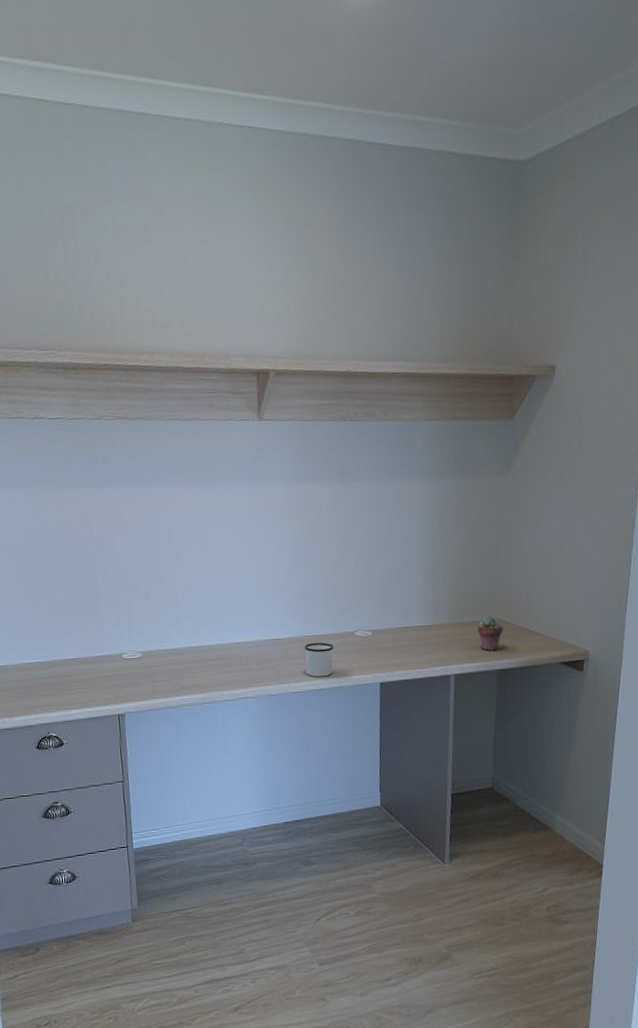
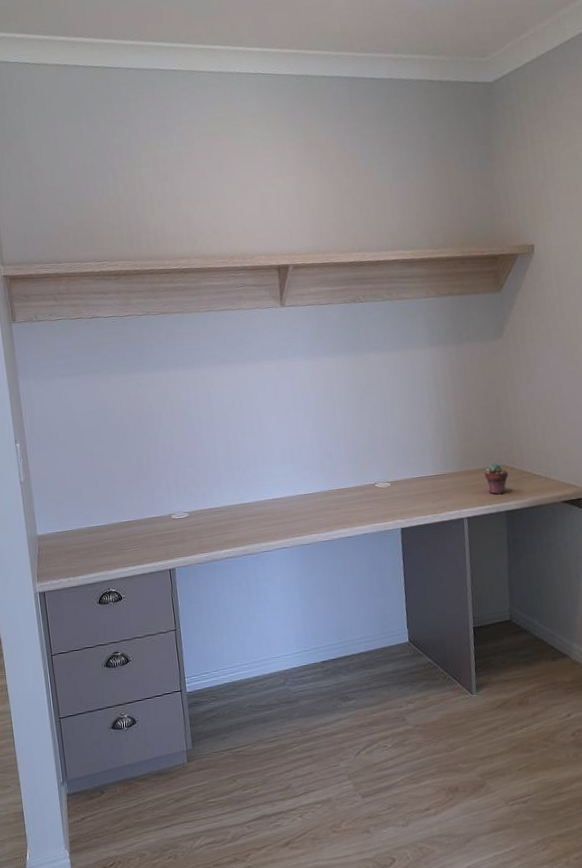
mug: present [304,642,334,677] -> none [331,494,358,527]

